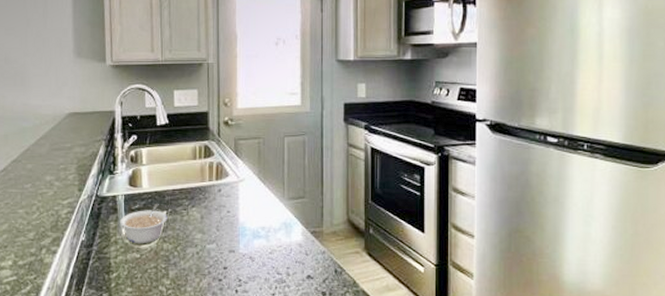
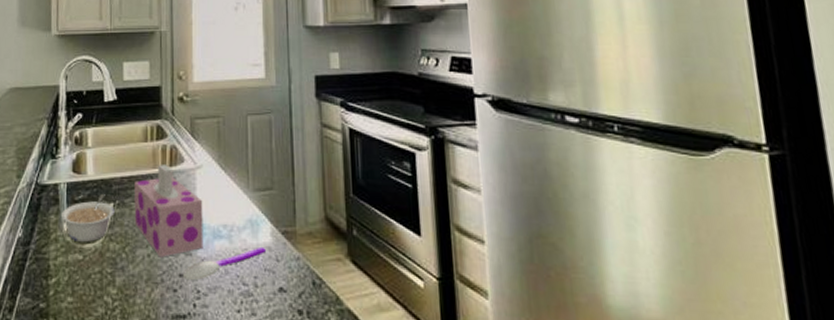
tissue box: none [185,179,245,254] -> present [134,165,204,258]
spoon: none [226,244,297,272] -> present [182,246,265,281]

